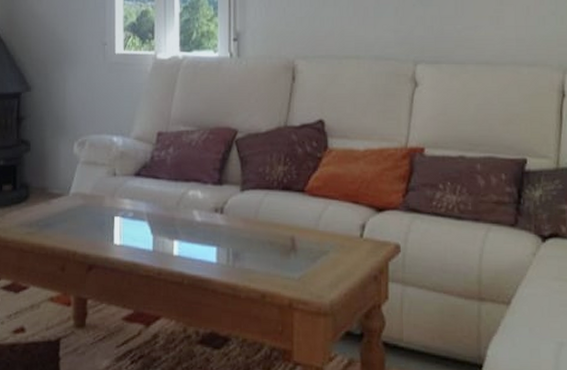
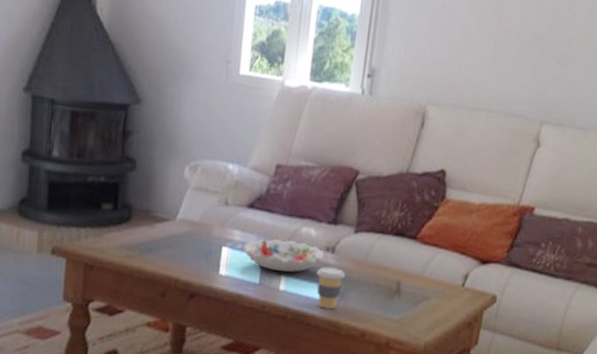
decorative bowl: none [133,204,214,237] -> present [242,238,325,272]
coffee cup: none [208,228,237,272] -> present [316,267,345,309]

